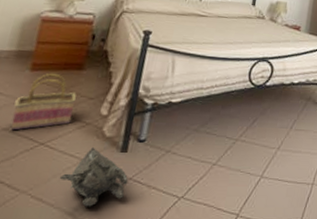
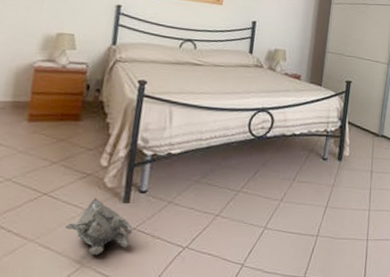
basket: present [10,74,76,131] -> none [13,125,75,181]

